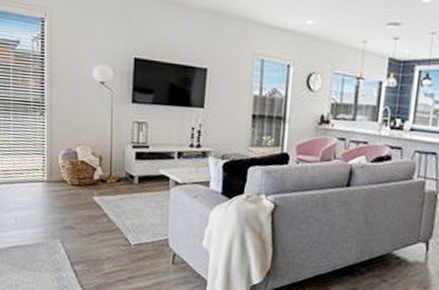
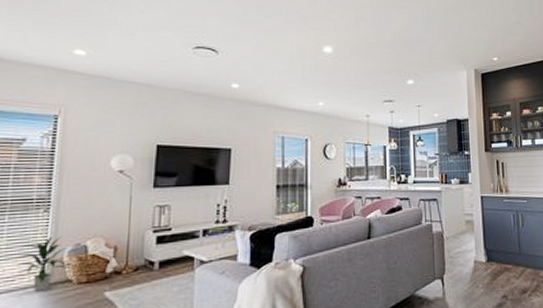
indoor plant: none [23,139,63,187] -> present [17,237,68,292]

